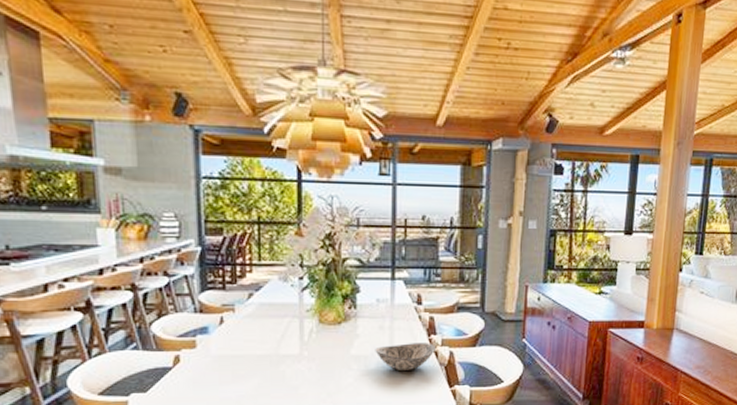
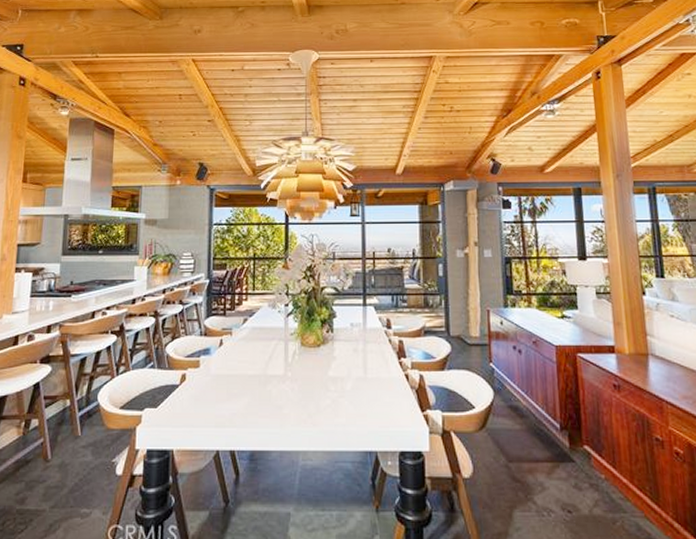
decorative bowl: present [375,343,435,372] -> none [350,366,406,394]

